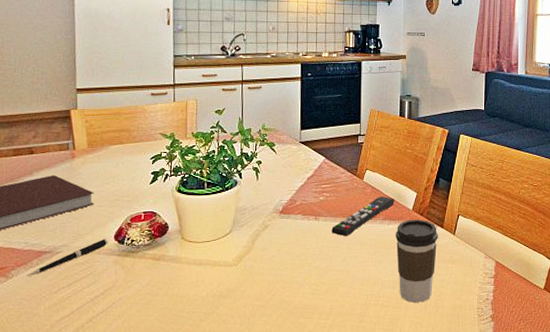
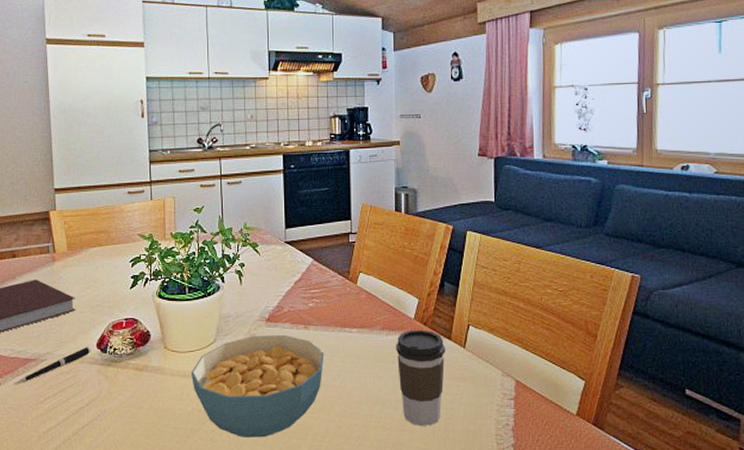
cereal bowl: none [207,225,332,319] -> present [192,334,325,438]
remote control: present [331,196,394,237] -> none [323,302,393,349]

